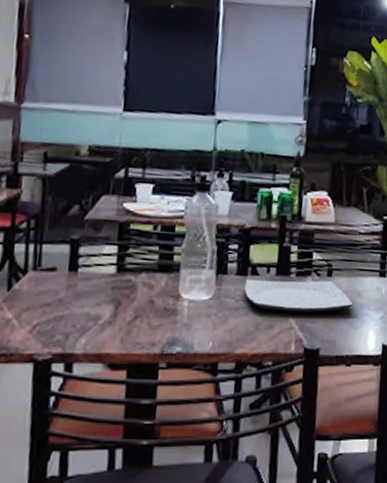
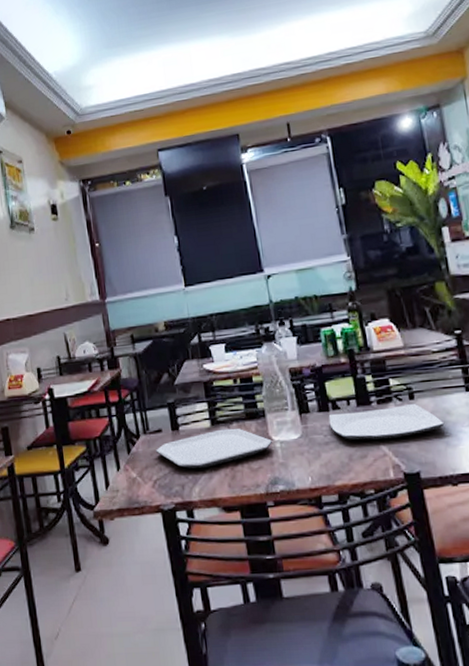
plate: none [44,277,180,319] -> present [156,428,272,469]

